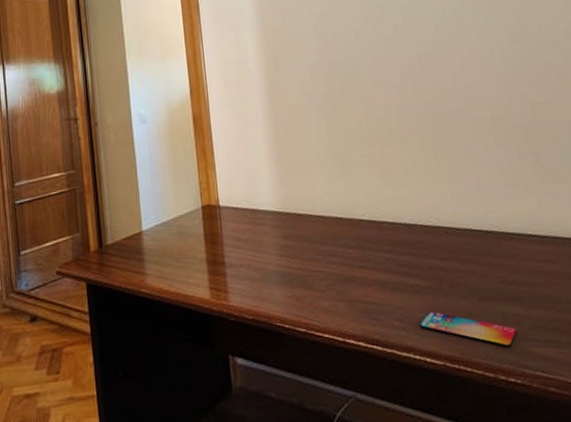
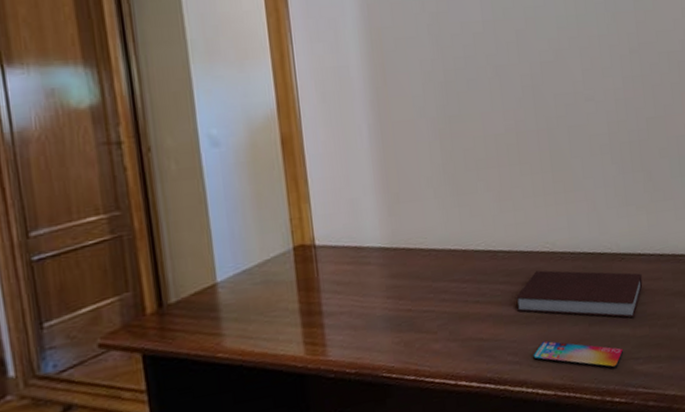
notebook: none [401,243,536,299] -> present [516,270,643,318]

